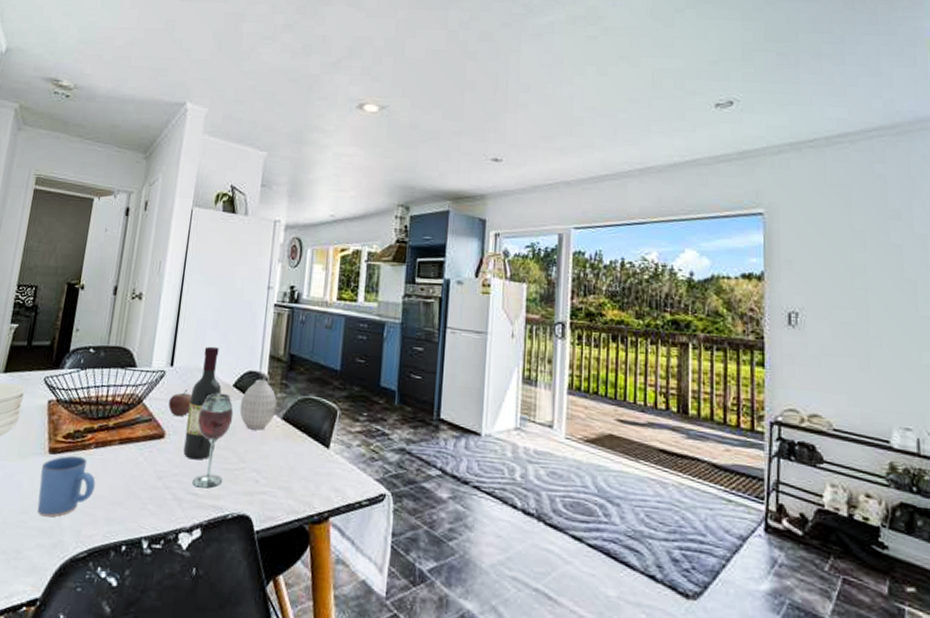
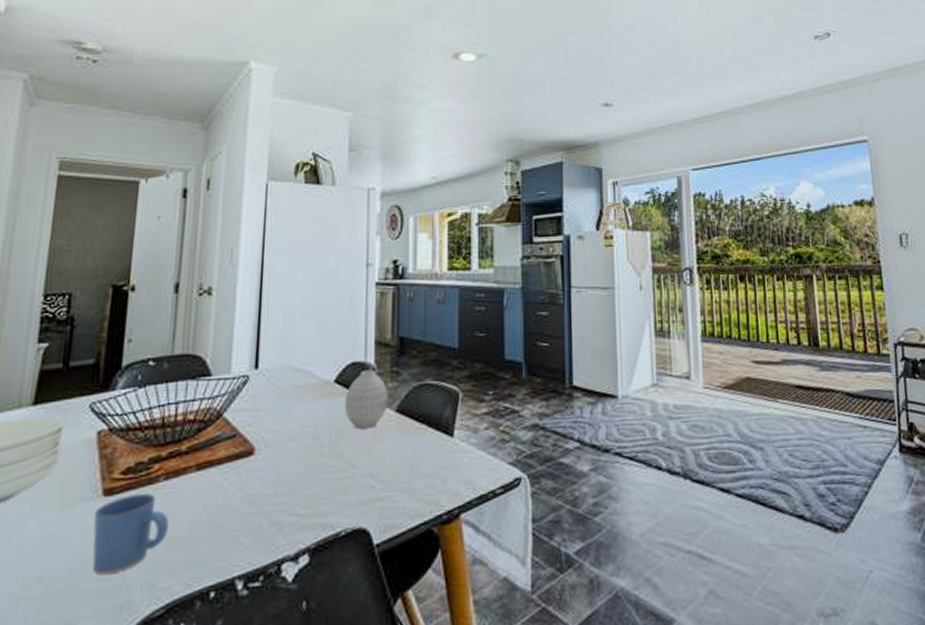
apple: present [168,390,192,417] -> none [256,394,284,427]
wine bottle: present [183,346,221,460] -> none [279,339,320,475]
wineglass: present [192,392,234,488] -> none [293,392,338,506]

